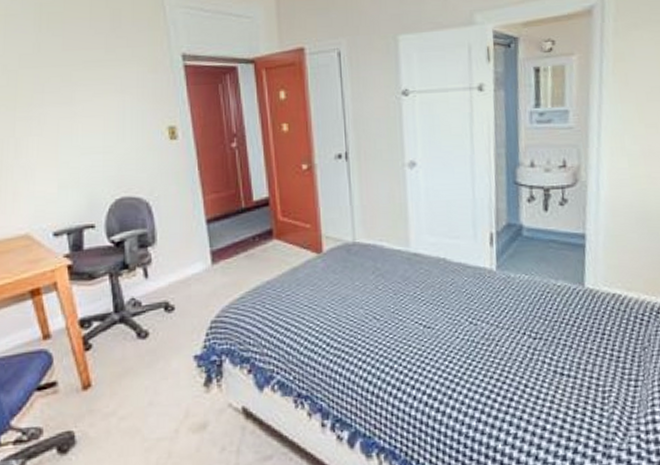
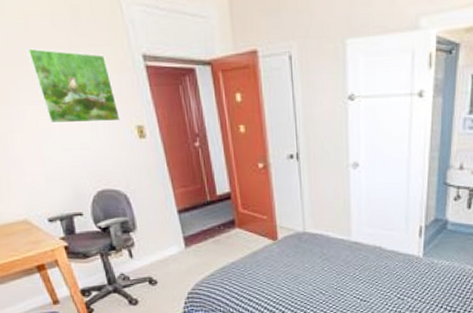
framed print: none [58,50,151,126] -> present [25,48,121,124]

